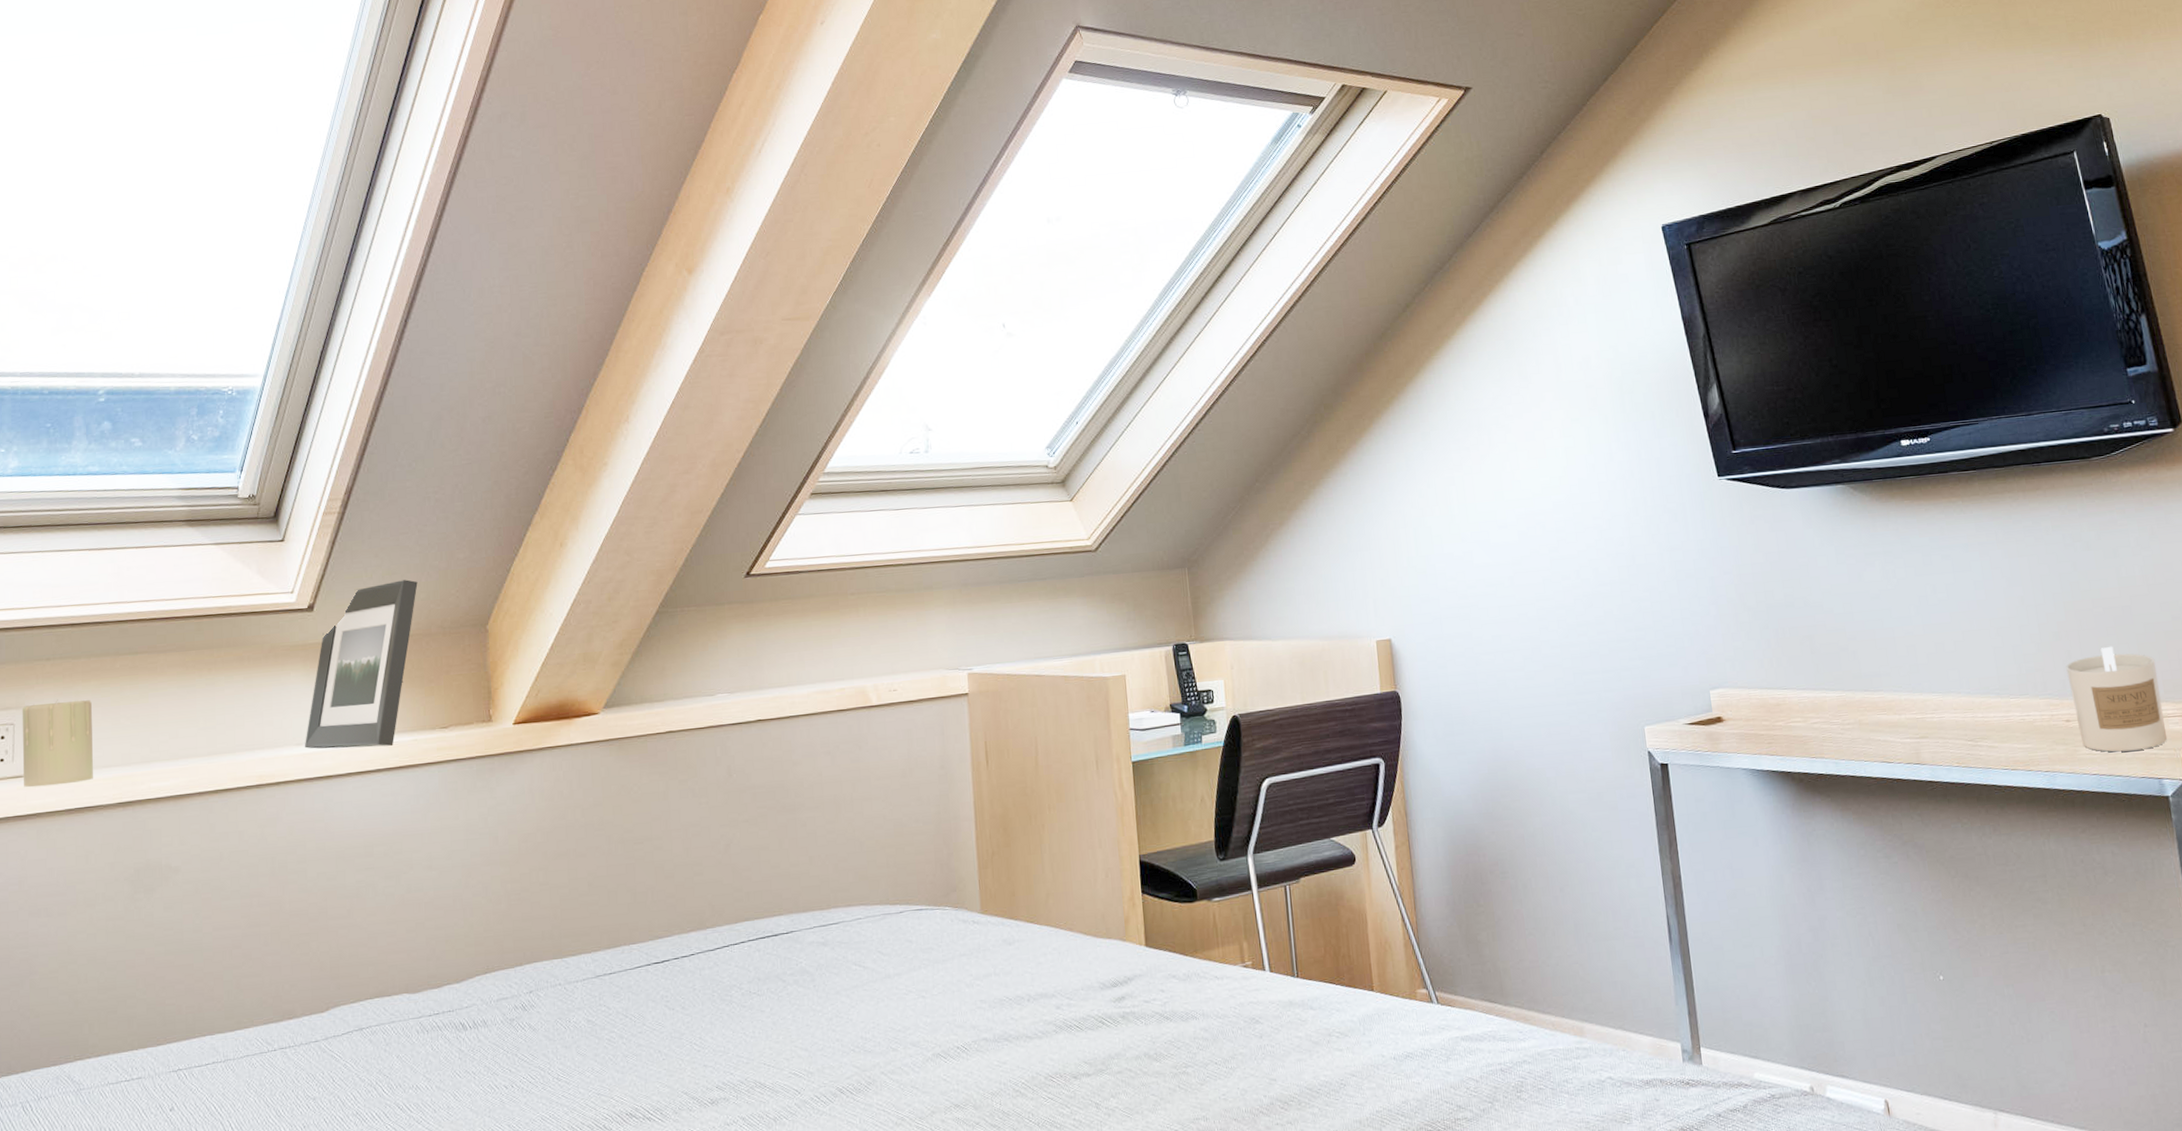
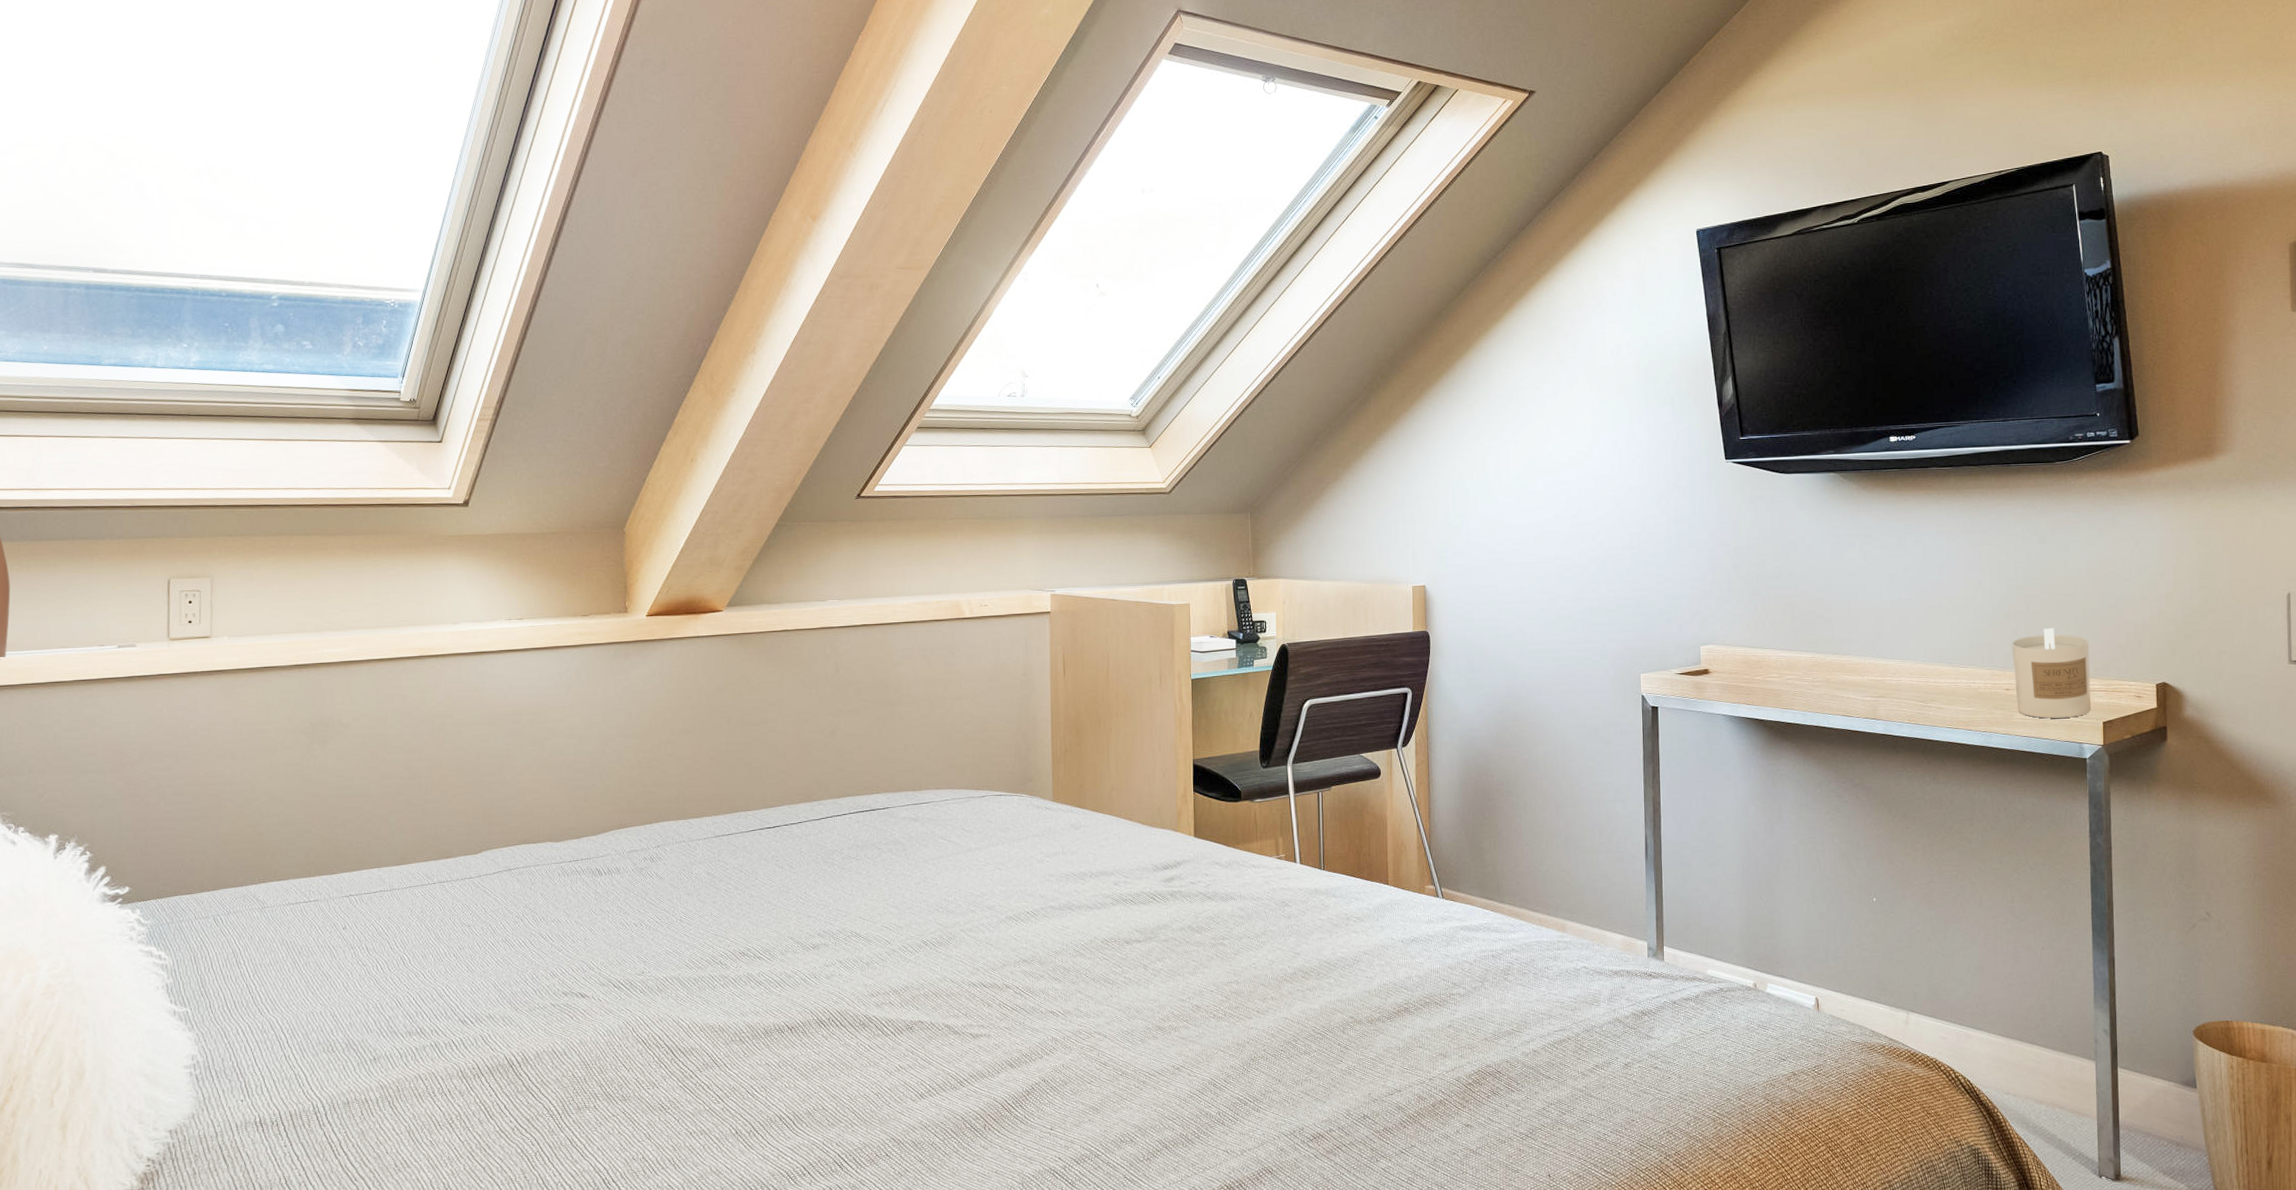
candle: present [21,699,93,788] -> none [207,571,272,647]
picture frame: present [304,579,418,749] -> none [460,483,563,630]

